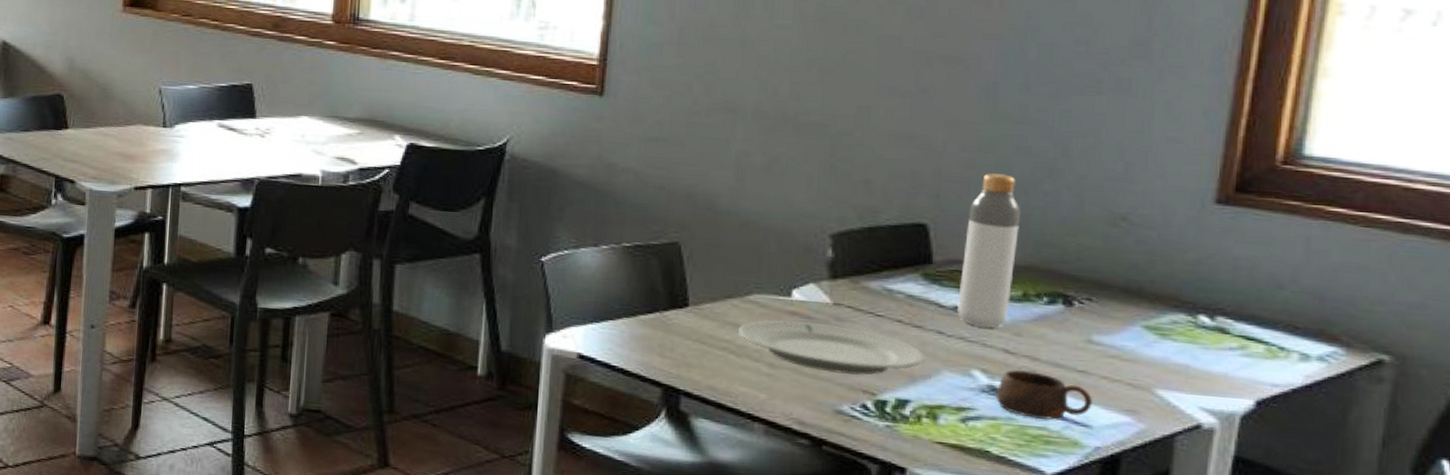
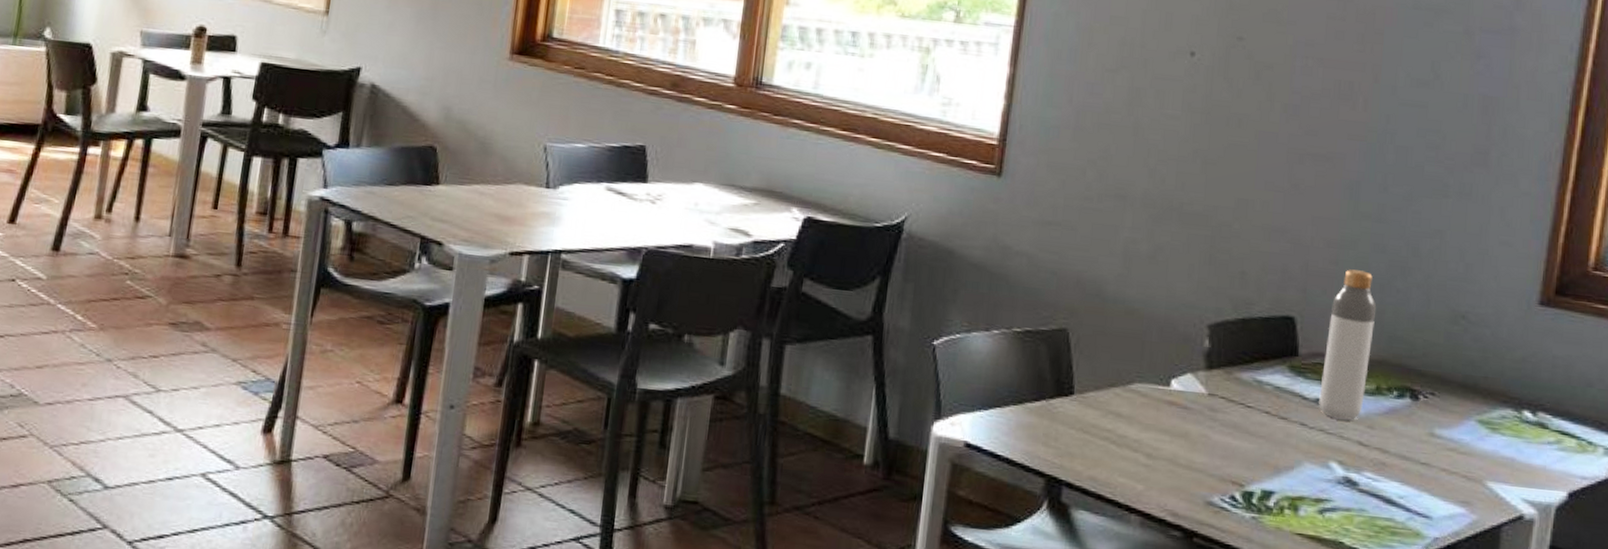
plate: present [739,320,925,375] -> none [1120,410,1289,467]
cup: present [995,369,1092,421] -> none [1350,461,1433,512]

